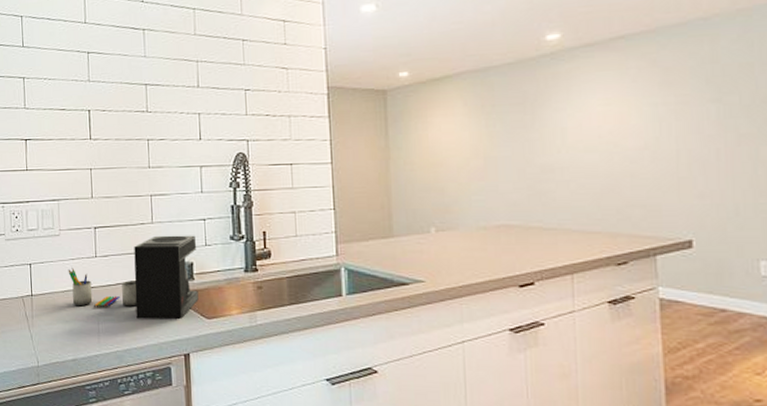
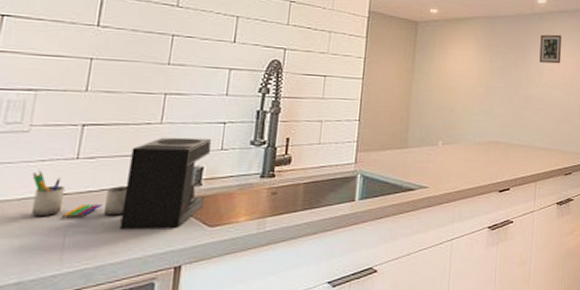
picture frame: none [557,77,593,119] -> present [539,34,562,64]

